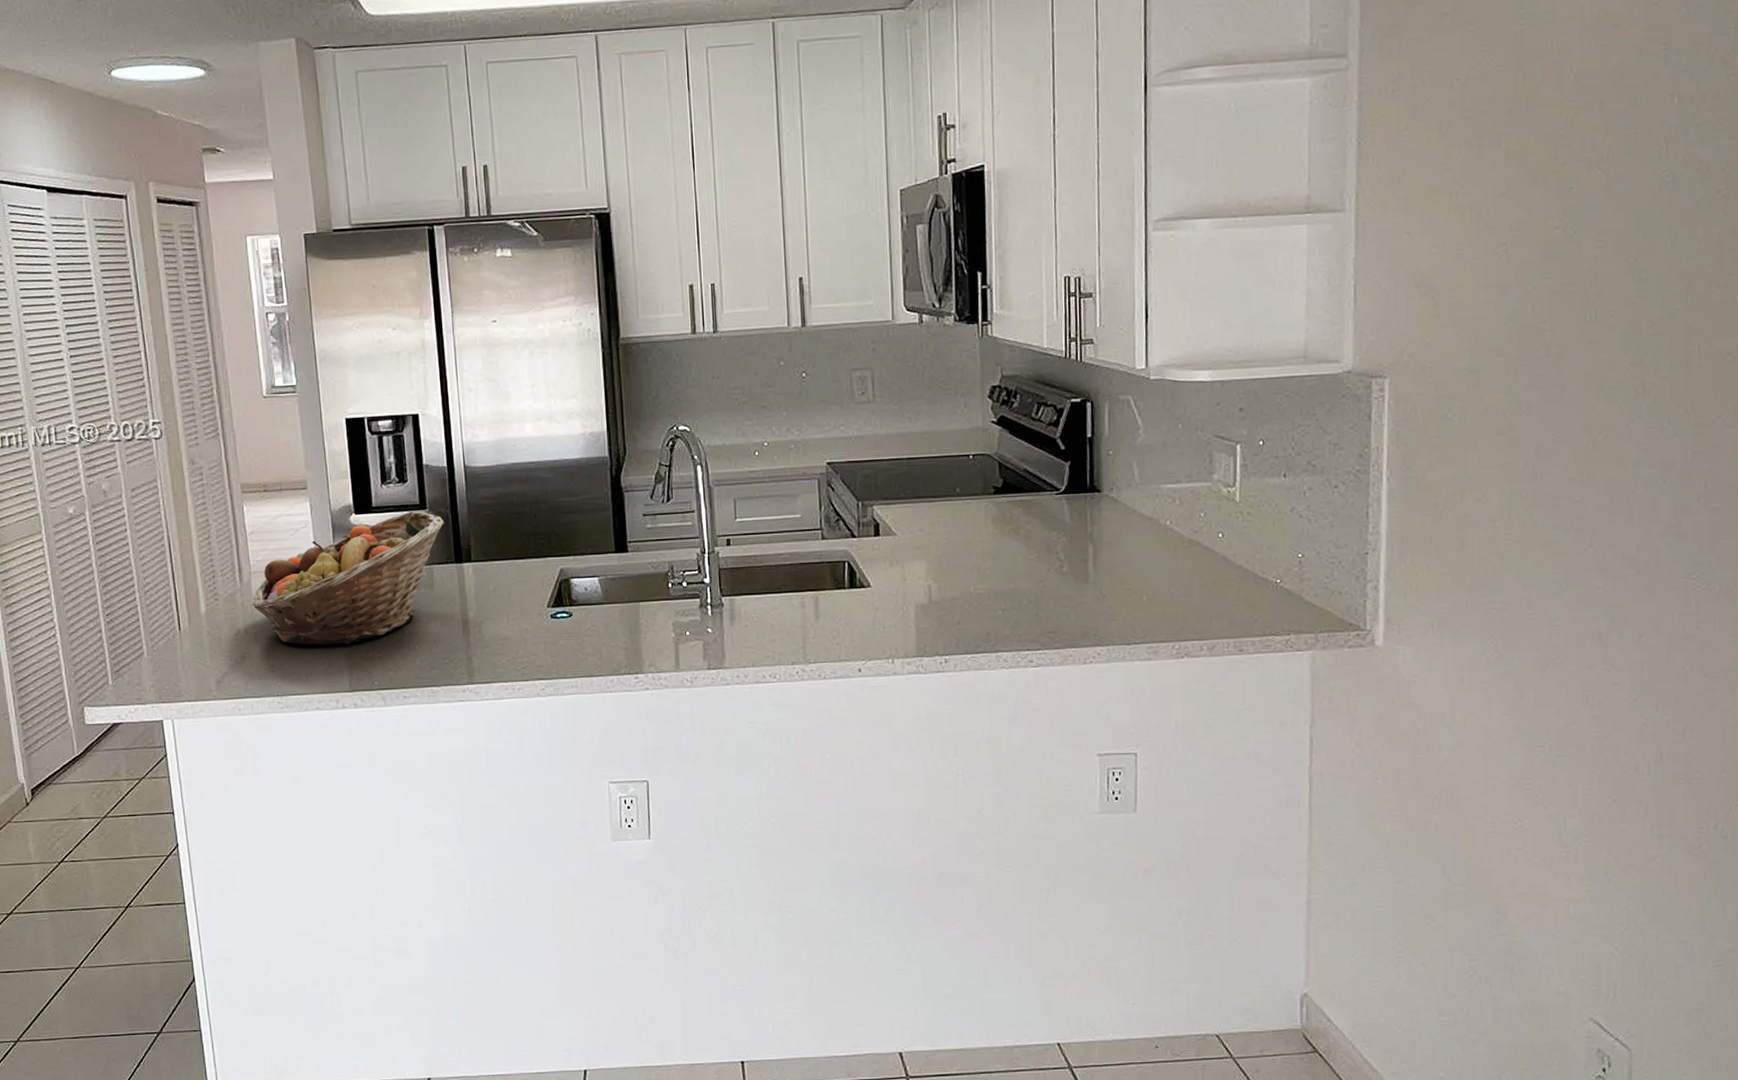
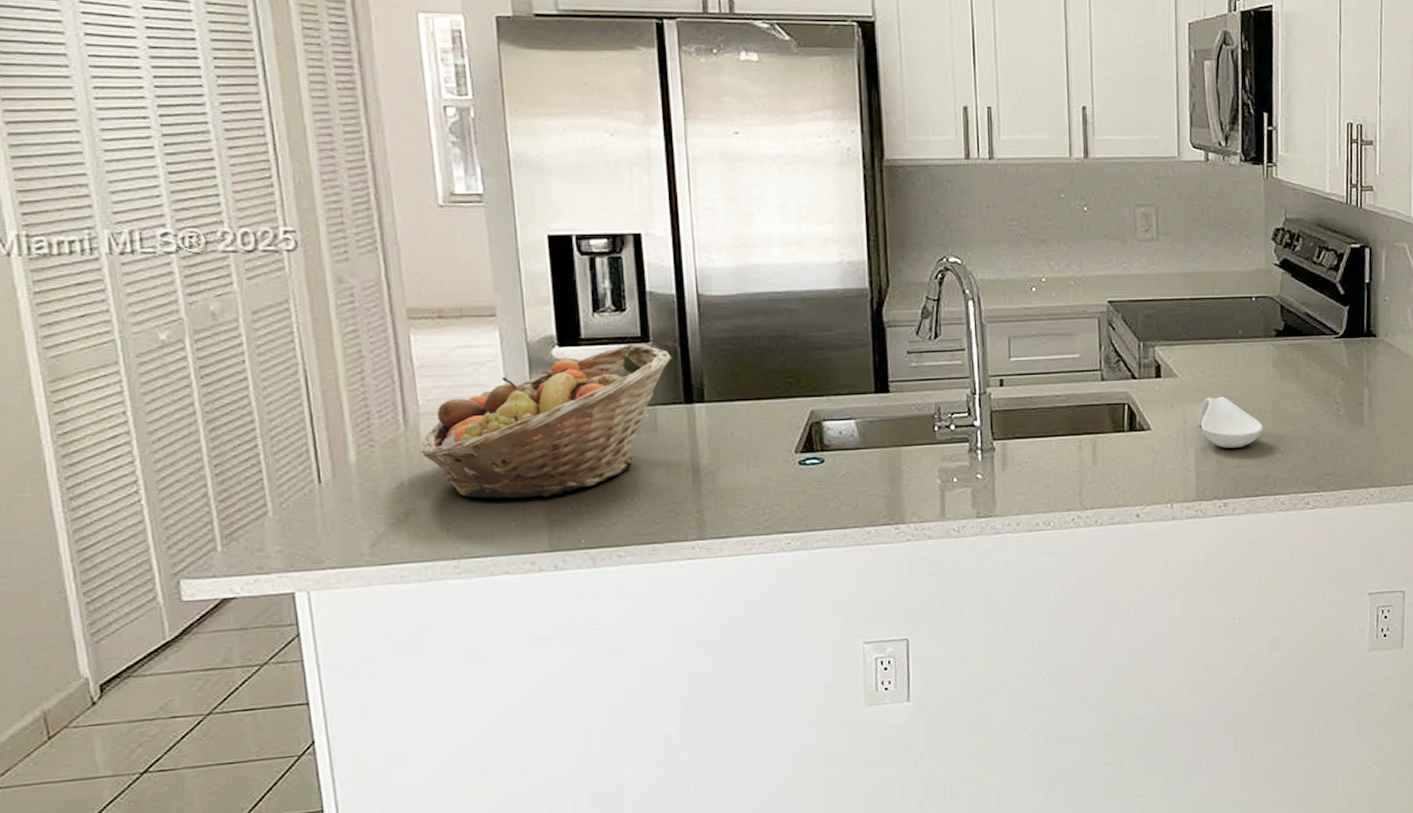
spoon rest: none [917,554,984,605] -> present [1198,396,1263,448]

